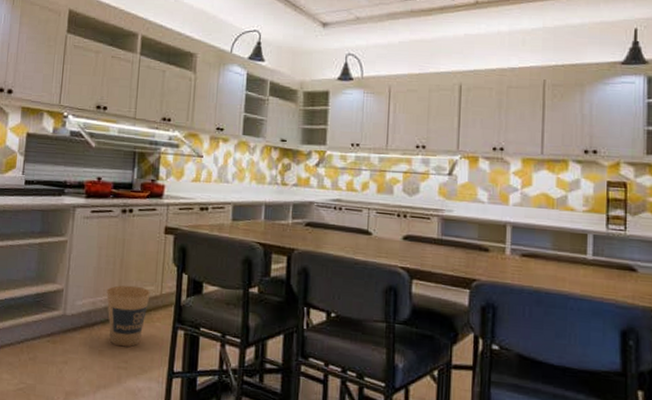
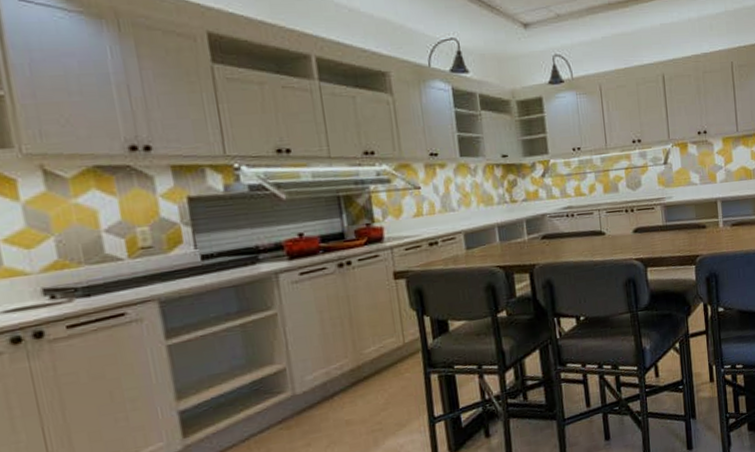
trash can: present [106,285,151,347] -> none [340,342,393,410]

